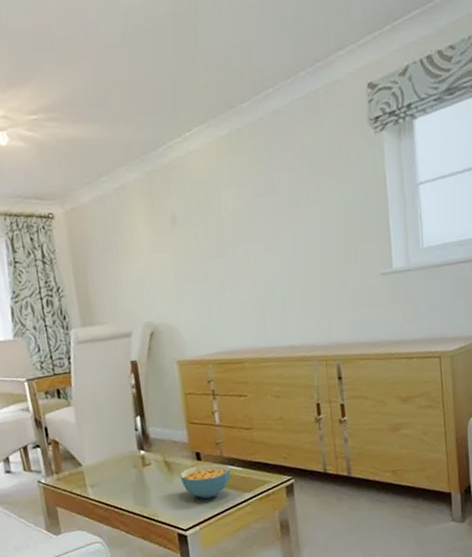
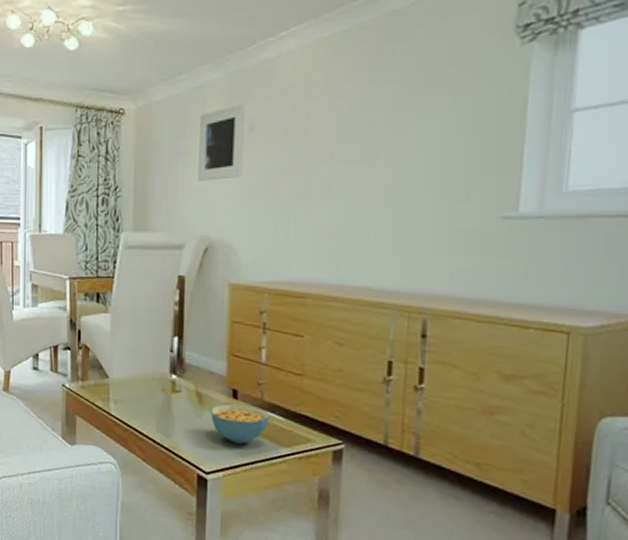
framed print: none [126,199,173,273] -> present [198,103,246,181]

